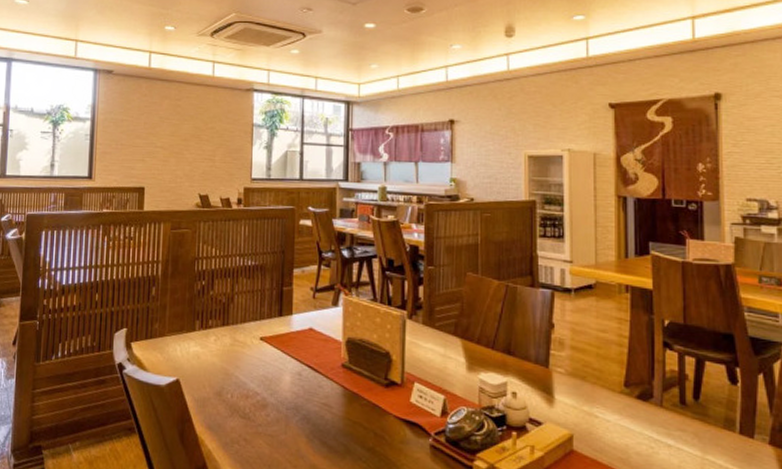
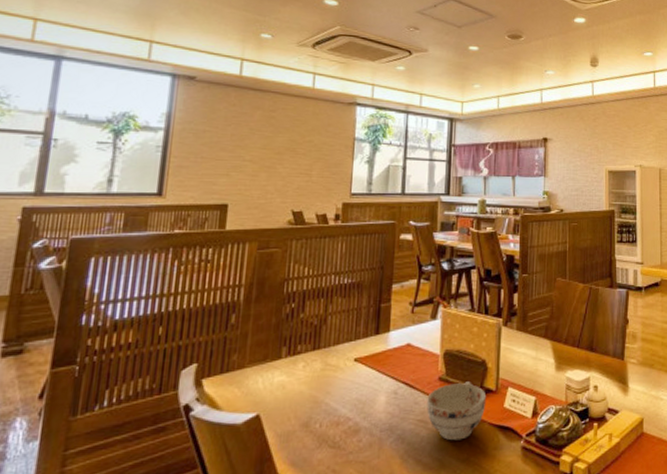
teacup: none [331,372,392,429] -> present [427,381,487,441]

